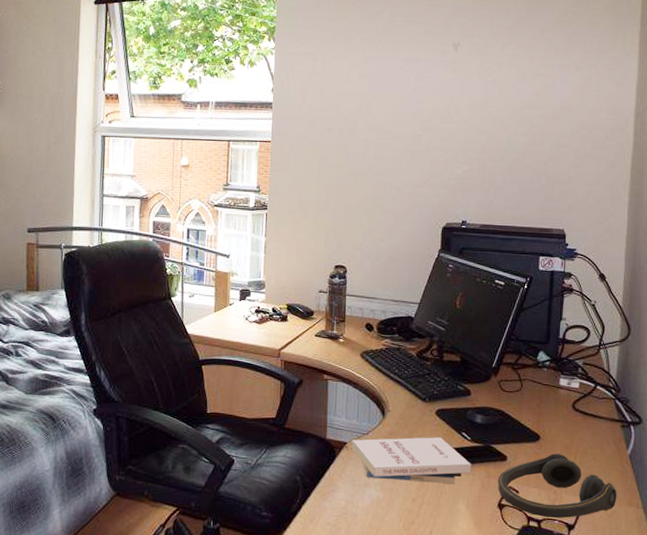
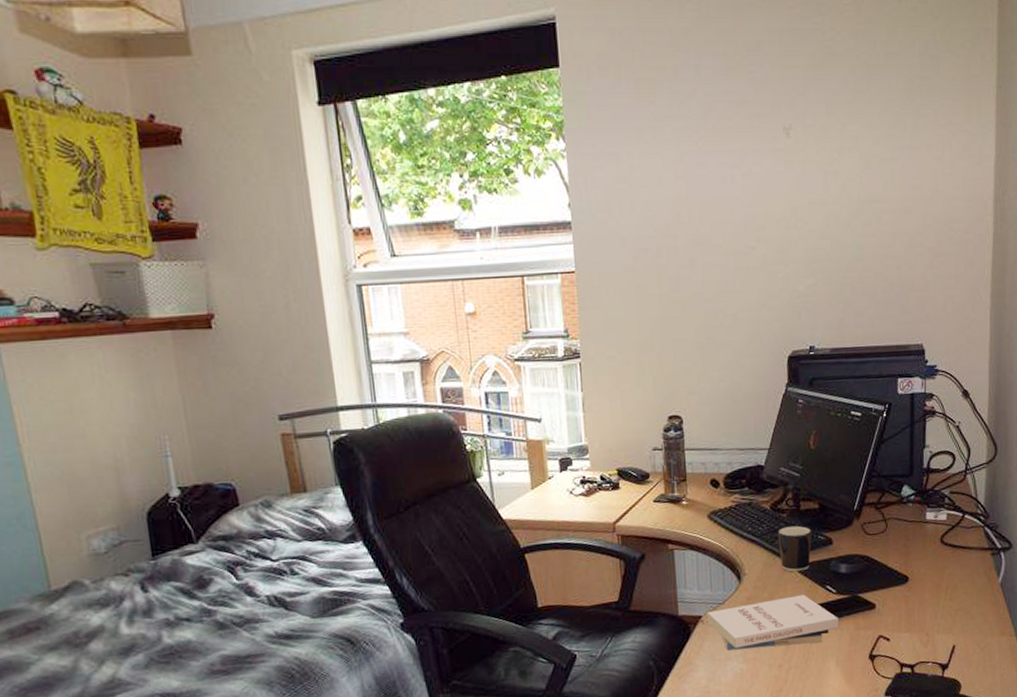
mug: none [421,373,453,416] -> present [777,525,812,572]
headphones: present [498,454,617,519] -> none [867,593,990,662]

